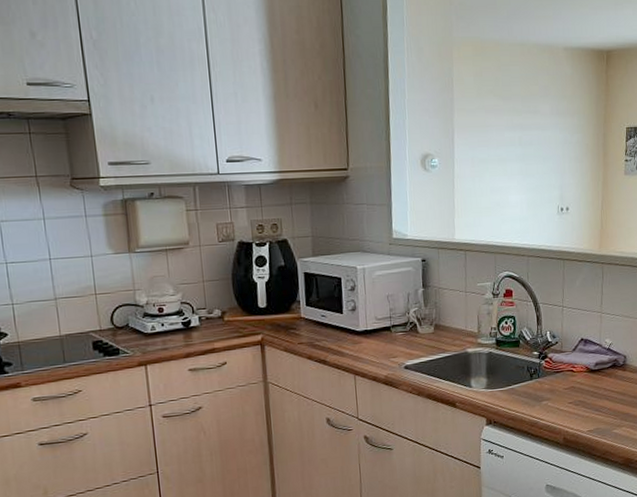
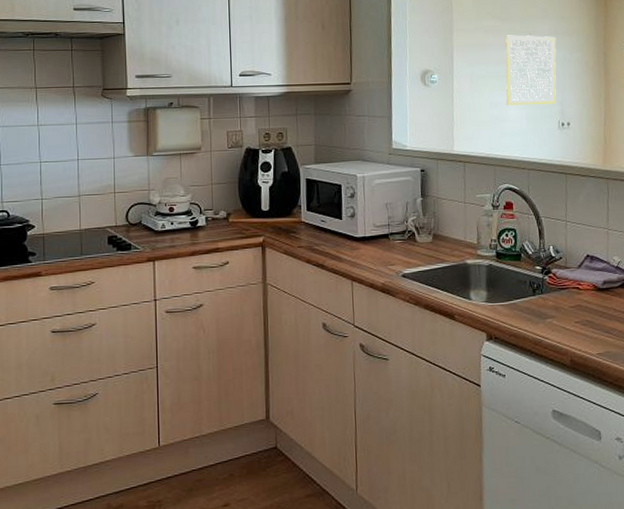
wall art: none [507,113,558,191] -> present [506,33,556,106]

